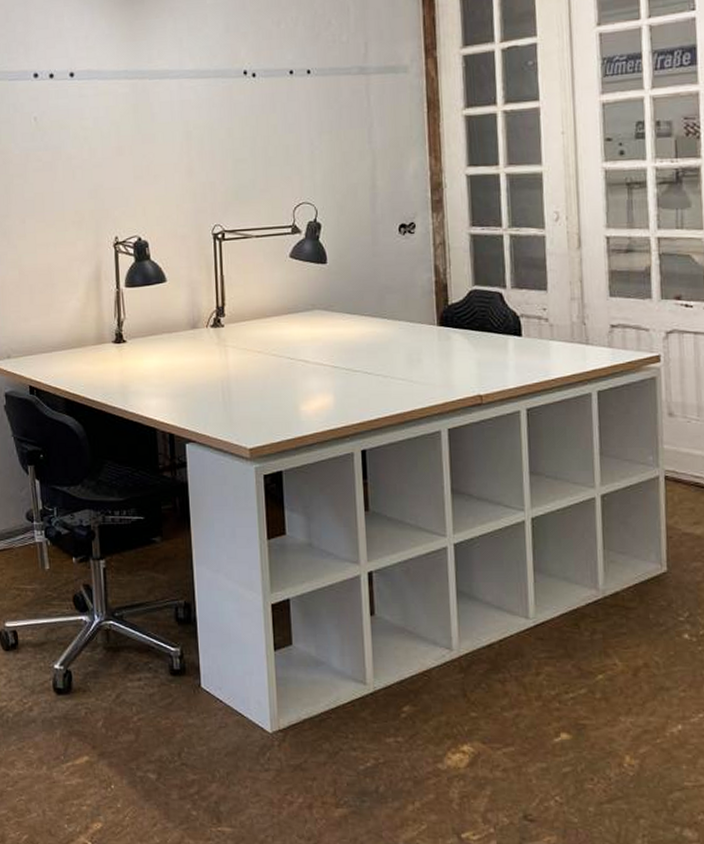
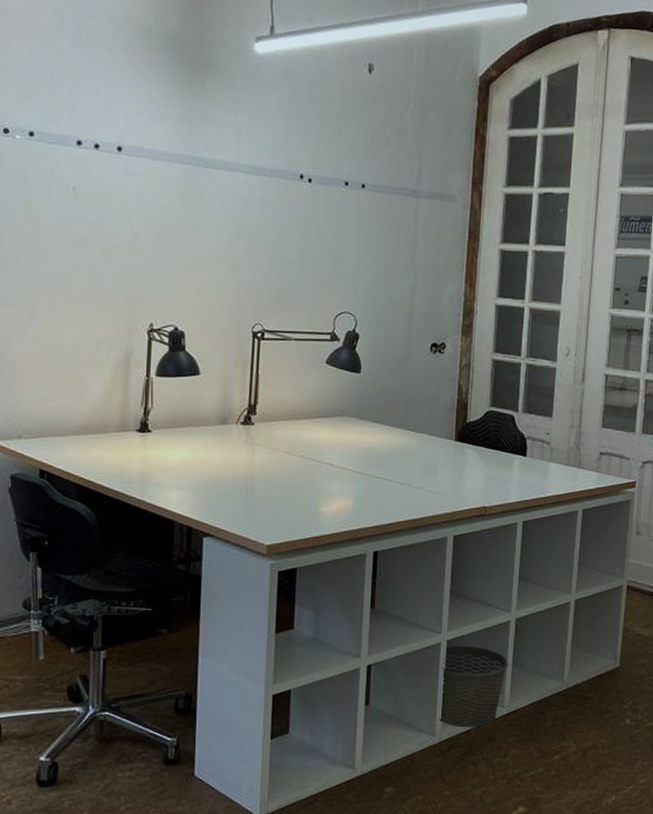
basket: none [451,549,529,641] -> present [439,645,509,727]

